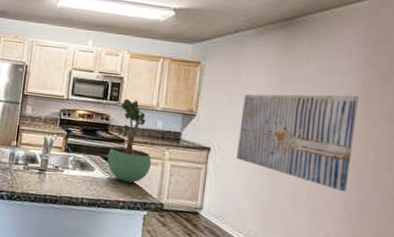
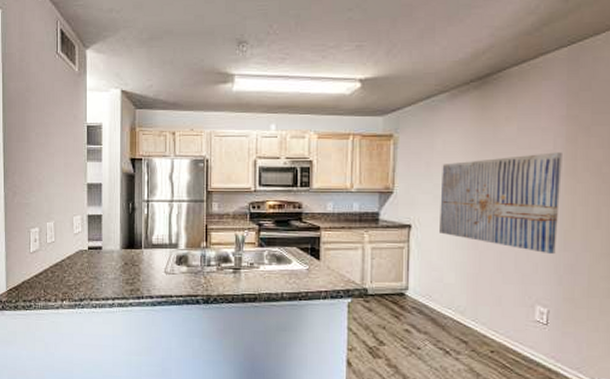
potted plant: present [107,99,152,183] -> none [303,183,351,271]

